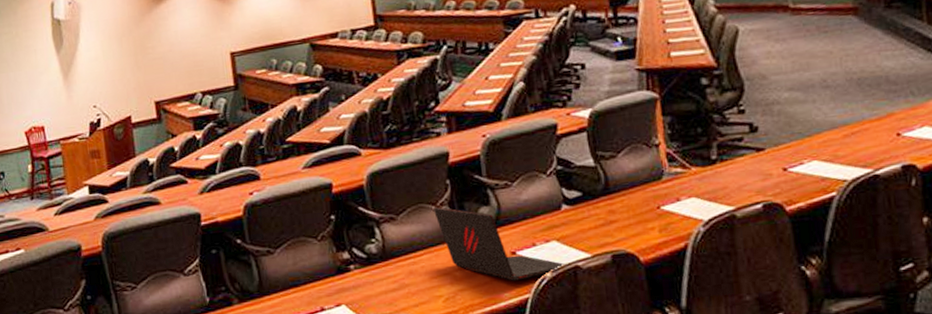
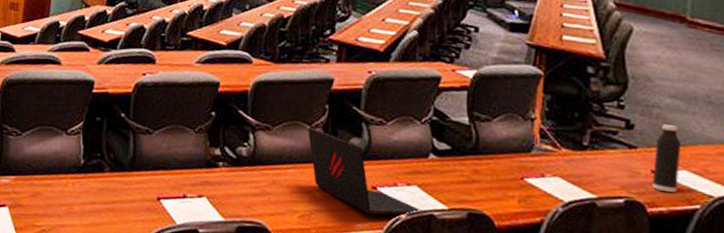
water bottle: none [782,118,812,187] -> present [651,124,681,193]

